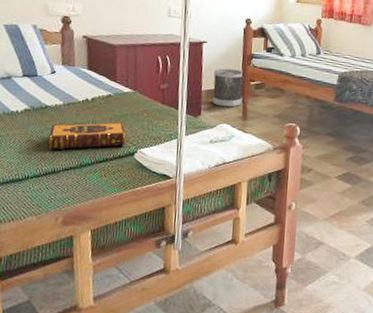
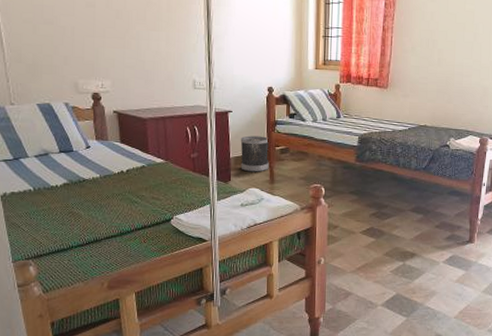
hardback book: present [48,122,126,150] -> none [89,192,162,220]

